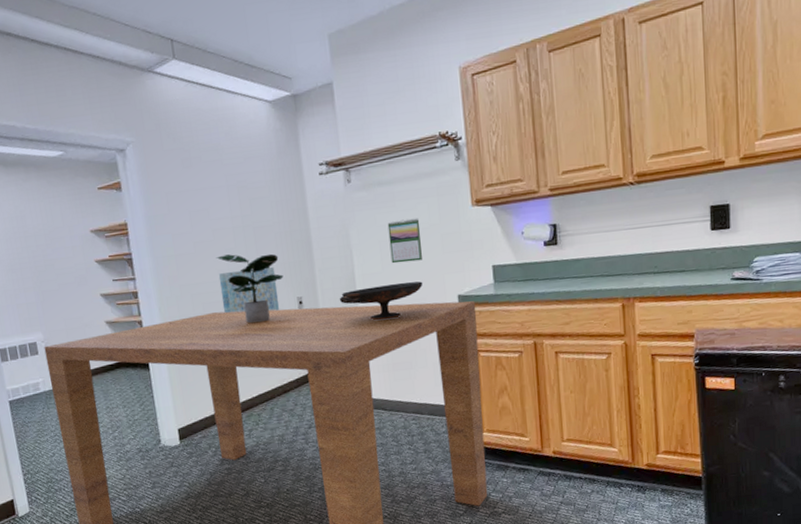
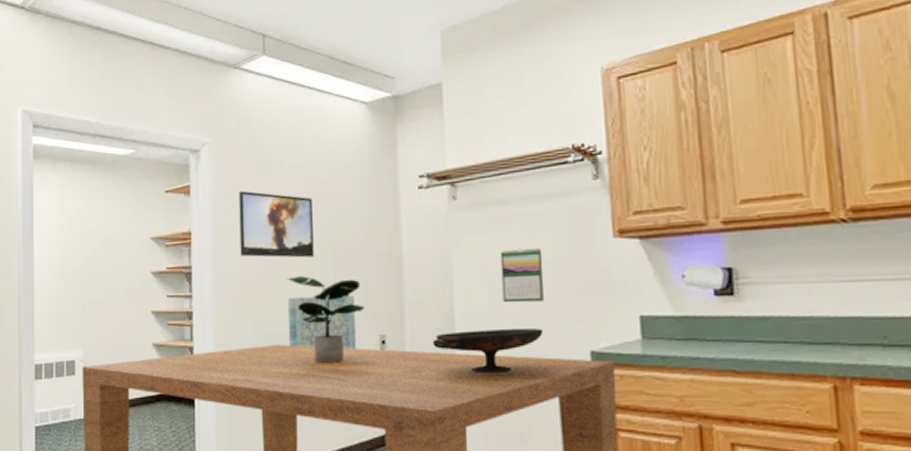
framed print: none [165,184,237,242] -> present [238,190,314,258]

